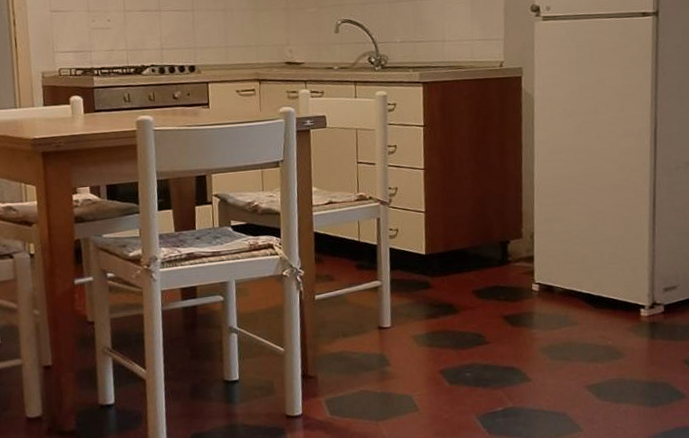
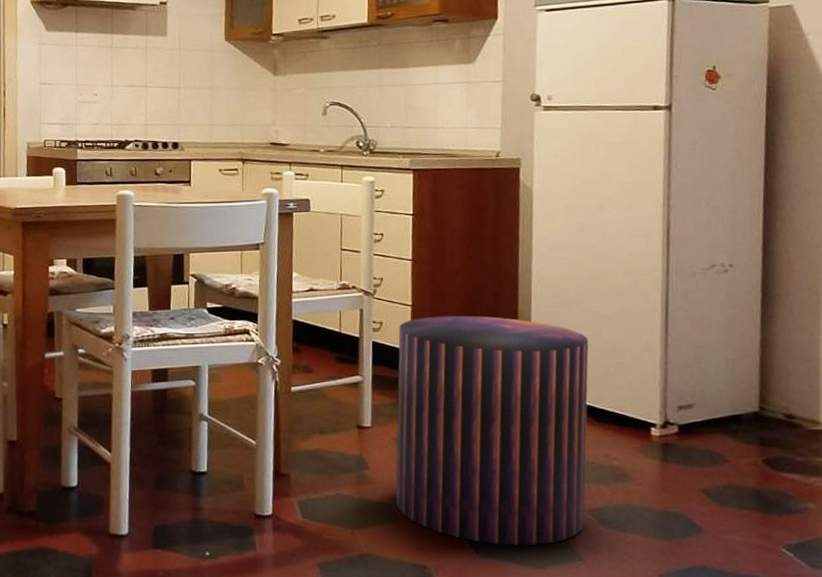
stool: none [413,218,586,424] -> present [395,315,589,545]

